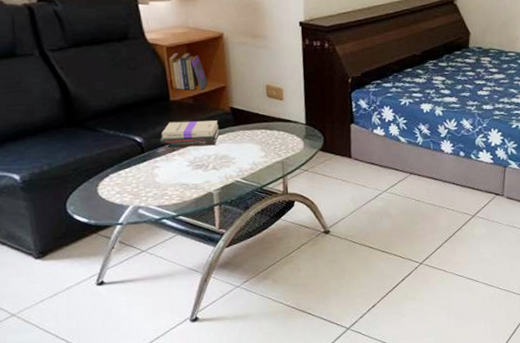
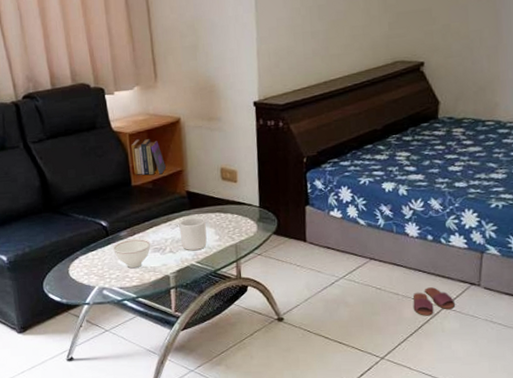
bowl: none [148,155,192,186] -> present [112,238,151,269]
books: present [160,120,219,148] -> none [122,204,176,231]
mug: none [223,133,253,168] -> present [179,216,207,251]
slippers: none [448,198,483,224] -> present [413,287,455,316]

